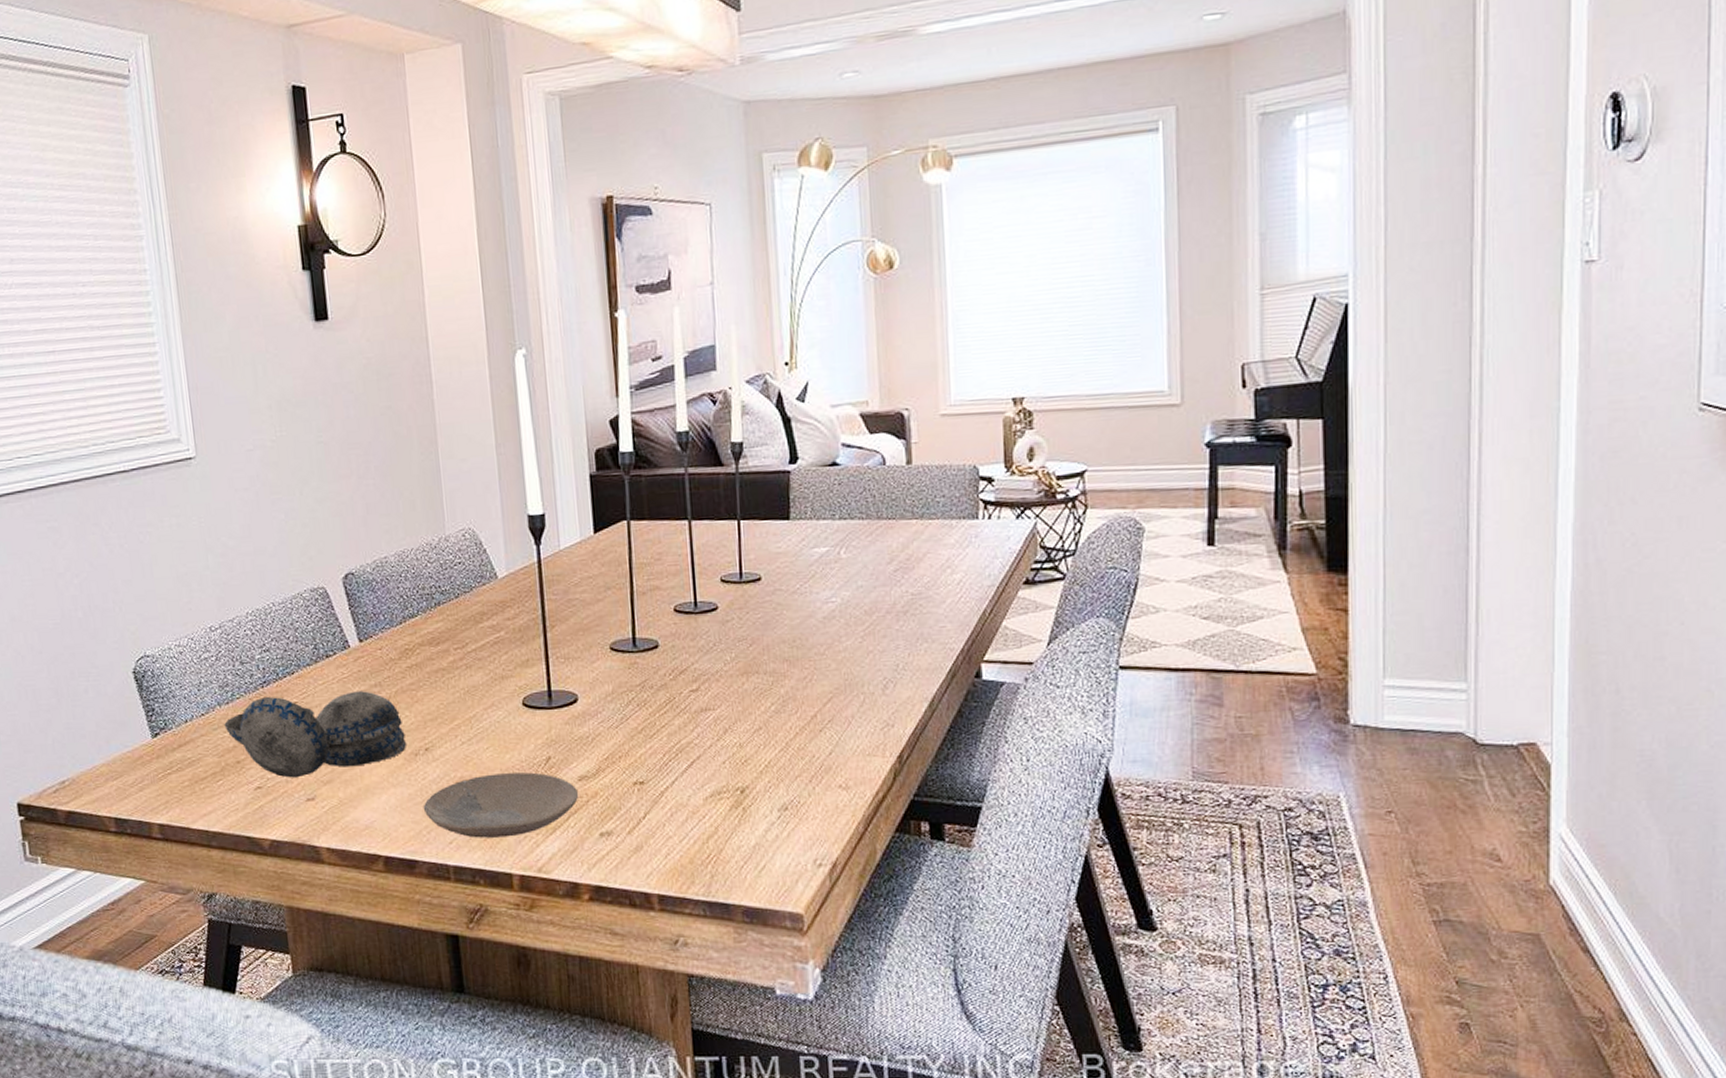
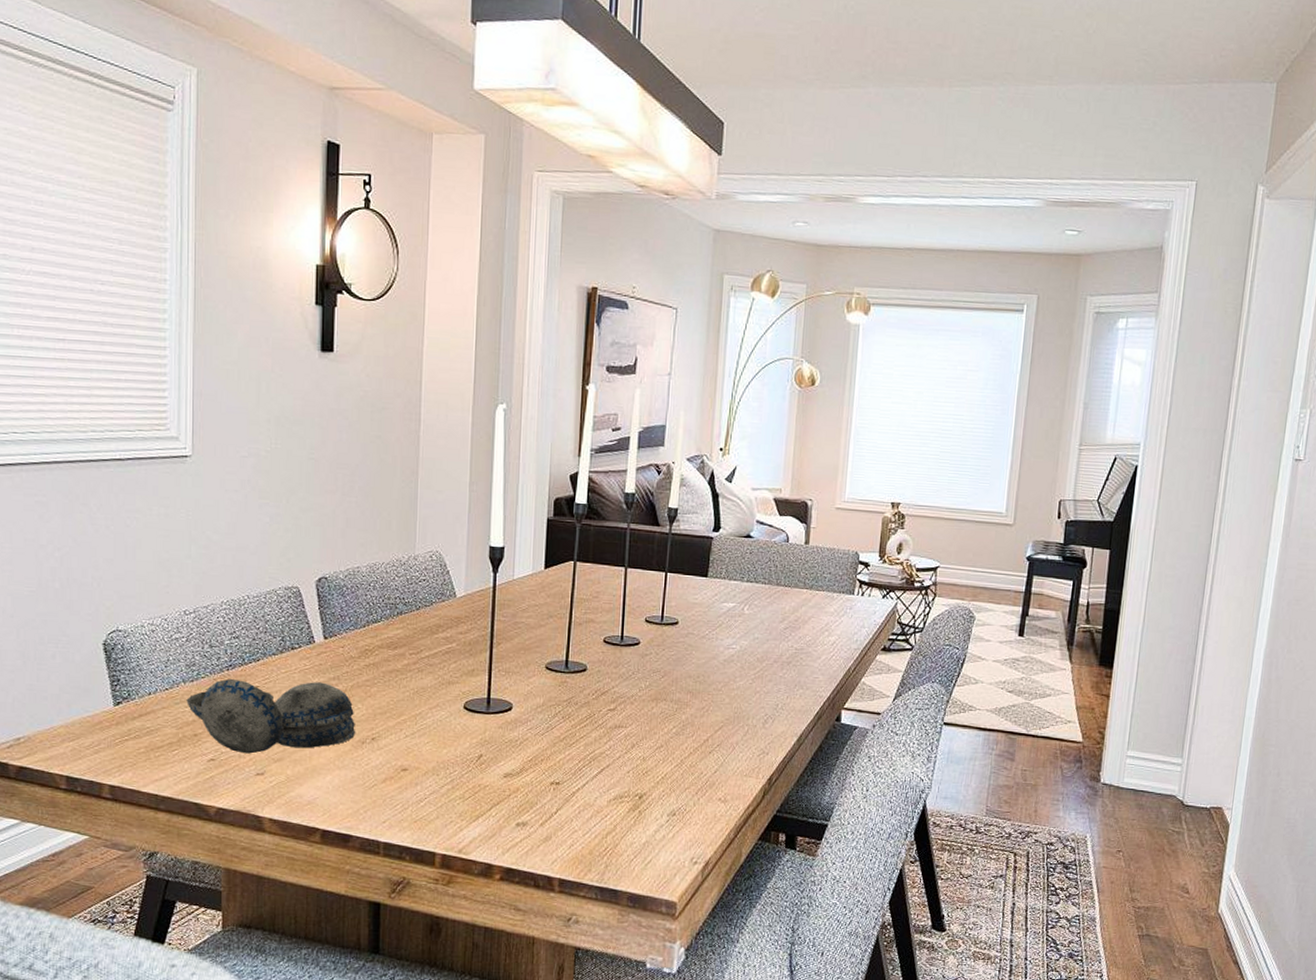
plate: present [423,772,579,838] -> none [363,765,503,821]

